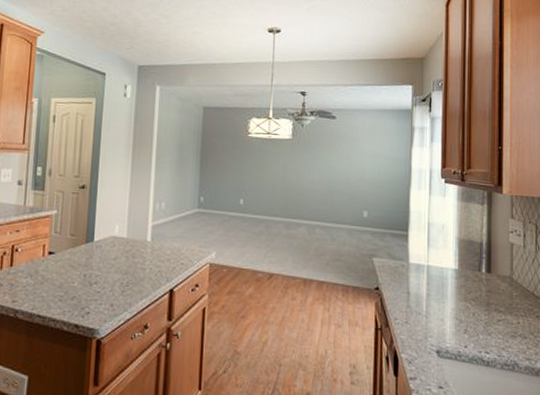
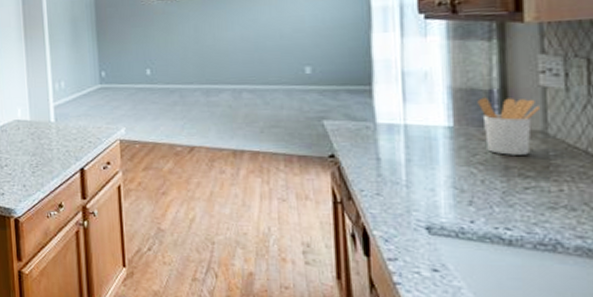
utensil holder: none [473,248,510,294] -> present [477,97,541,155]

